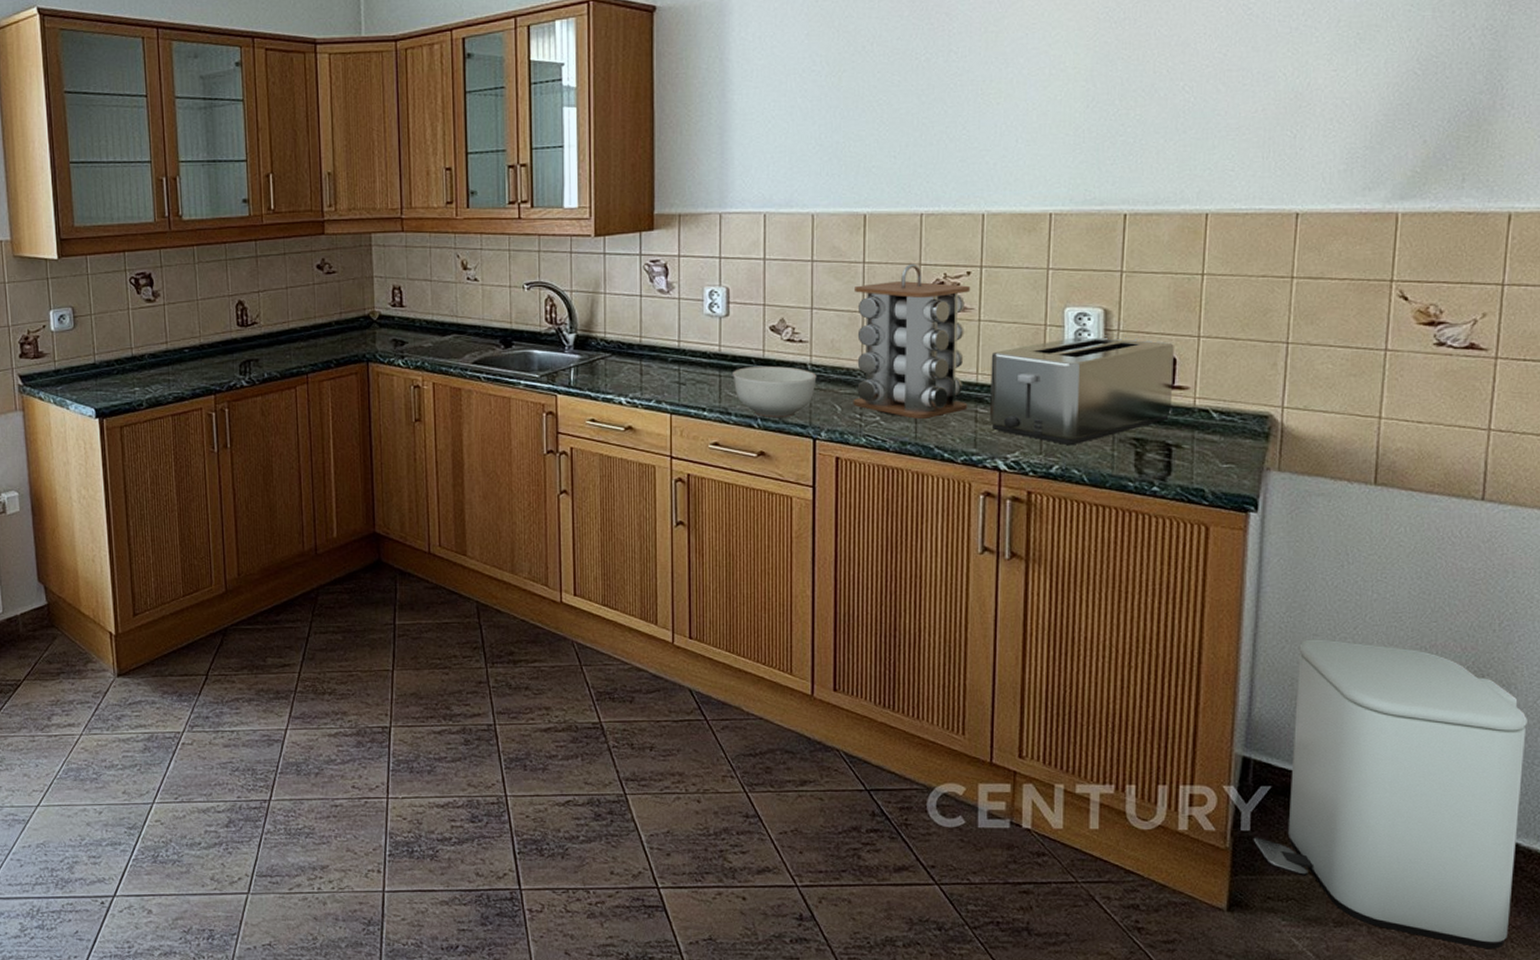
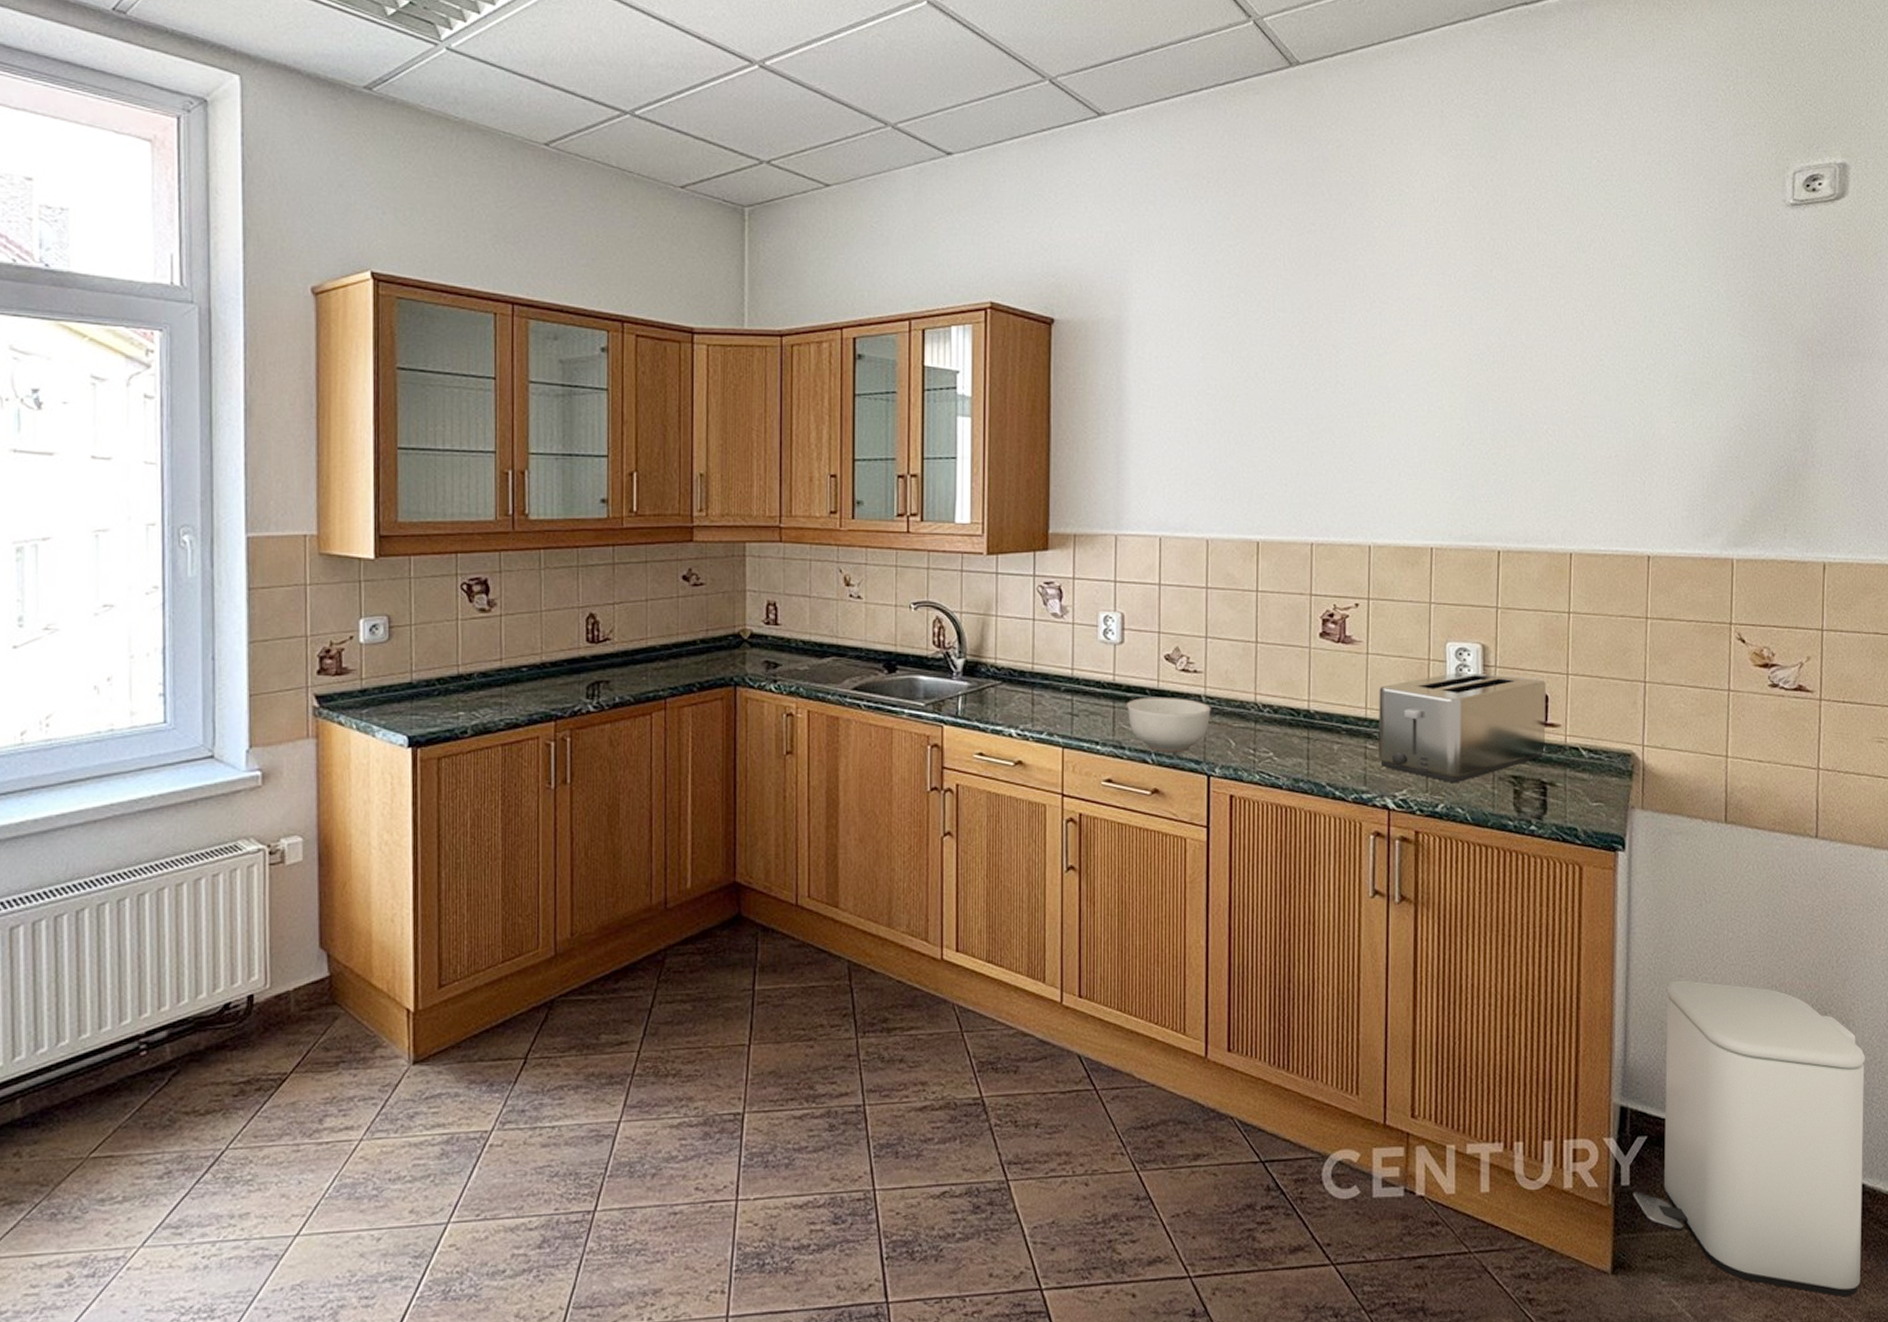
spice rack: present [853,263,971,419] -> none [1247,593,1359,755]

